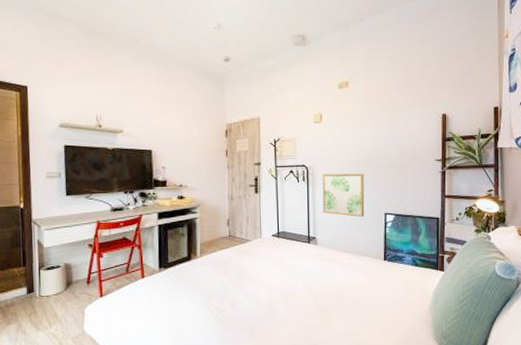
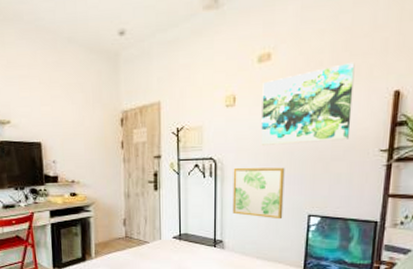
wall art: none [343,92,413,155] -> present [261,63,355,145]

